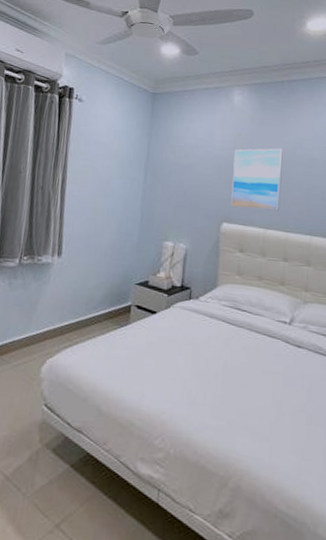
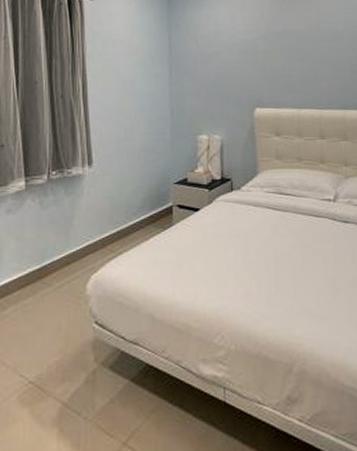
wall art: present [230,148,283,211] -> none [258,25,311,92]

